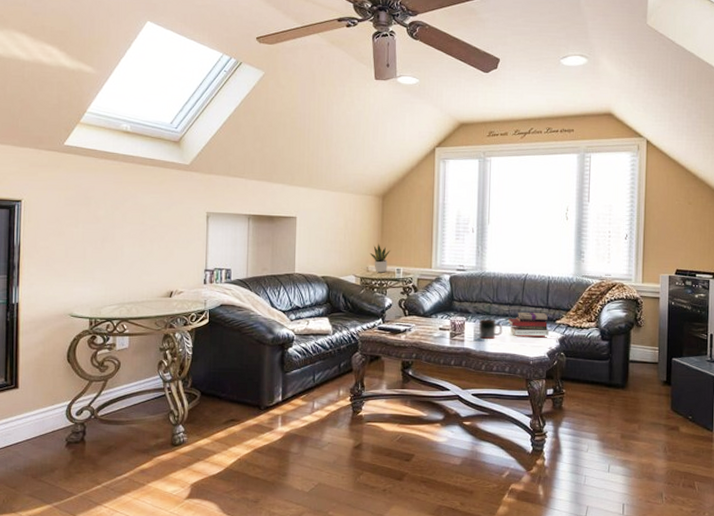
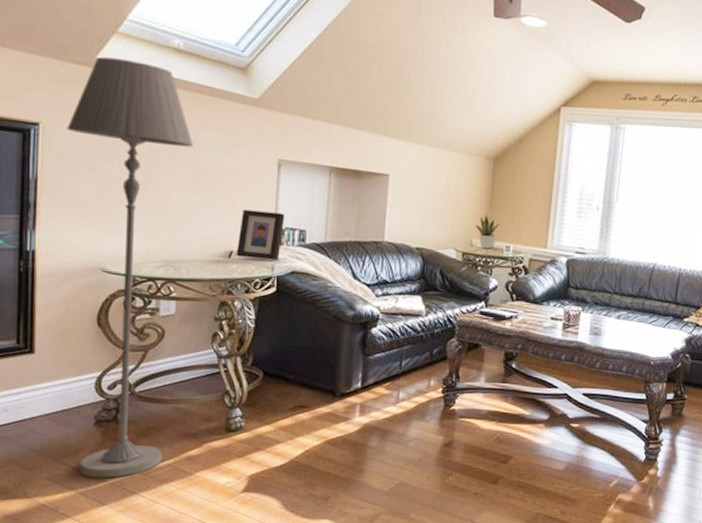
floor lamp: none [42,143,139,492] -> present [67,56,193,479]
picture frame: none [176,256,214,296] -> present [236,209,285,261]
mug: present [478,318,503,340] -> none [595,310,623,335]
books: present [507,312,550,338] -> none [629,305,676,337]

